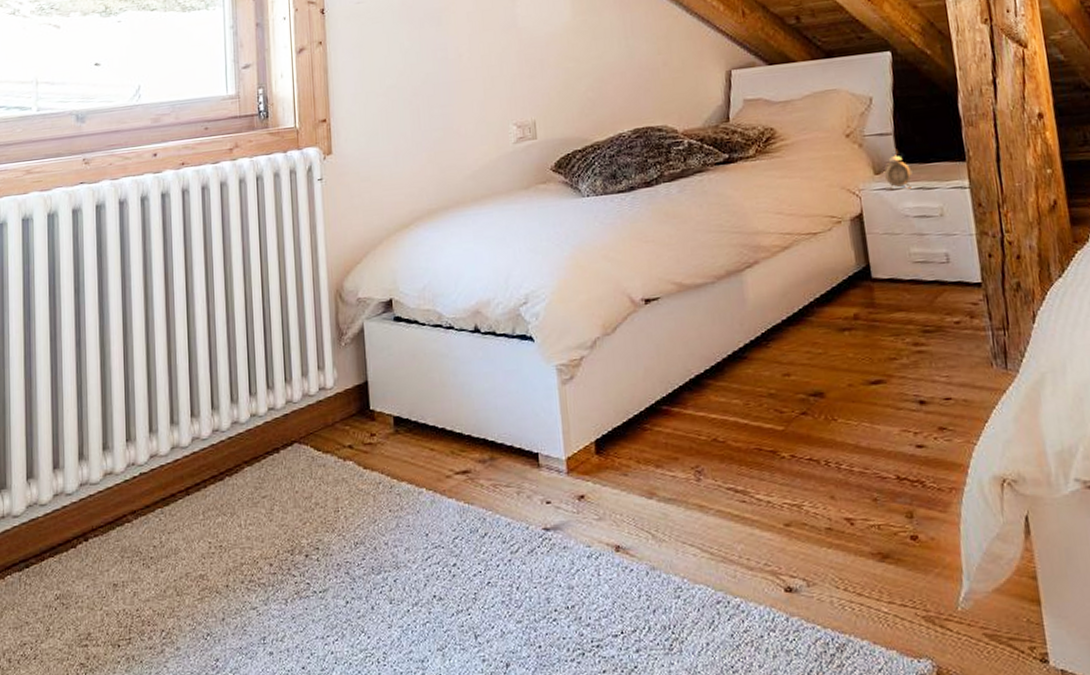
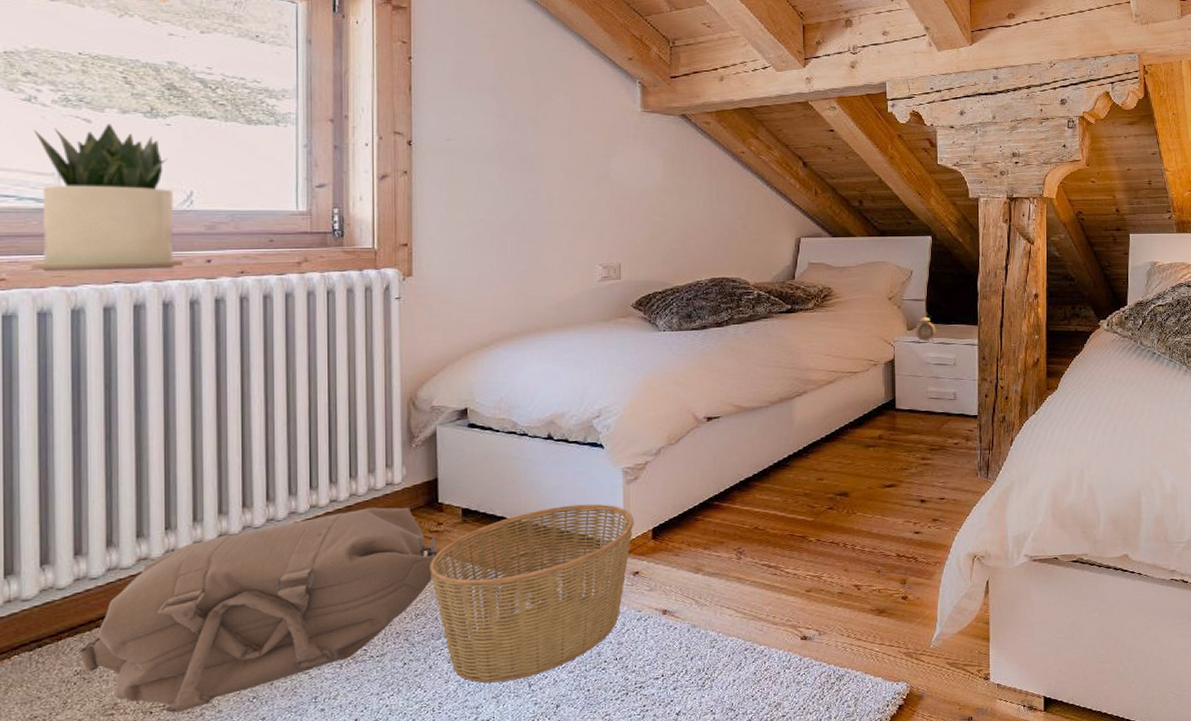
planter: none [13,27,137,178] -> present [26,124,186,272]
duffel bag: none [58,415,378,647] -> present [78,507,442,713]
basket: none [365,409,575,631] -> present [430,503,634,683]

